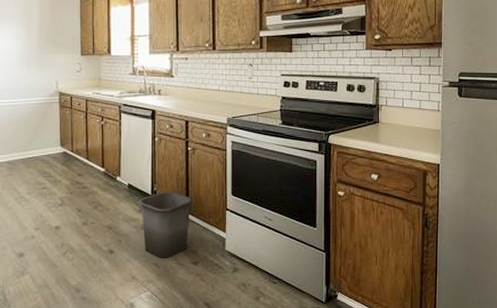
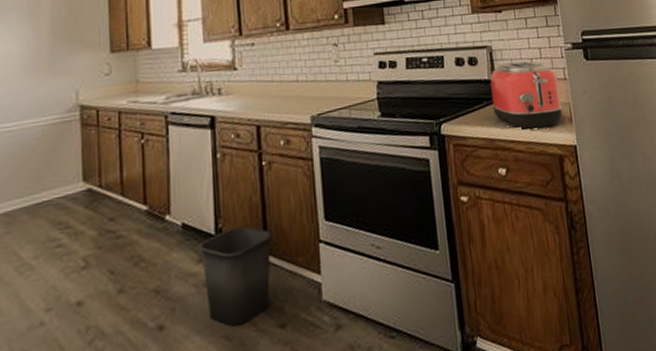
toaster: none [373,92,433,147] -> present [490,61,563,130]

